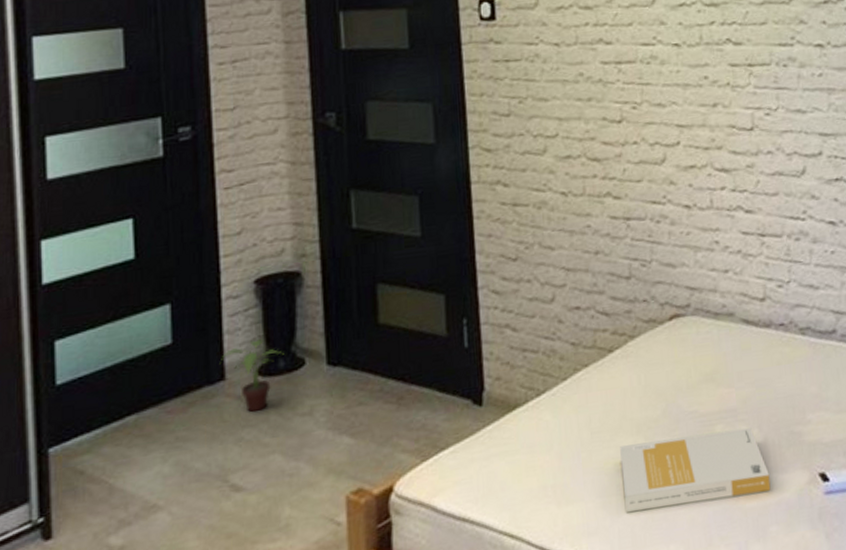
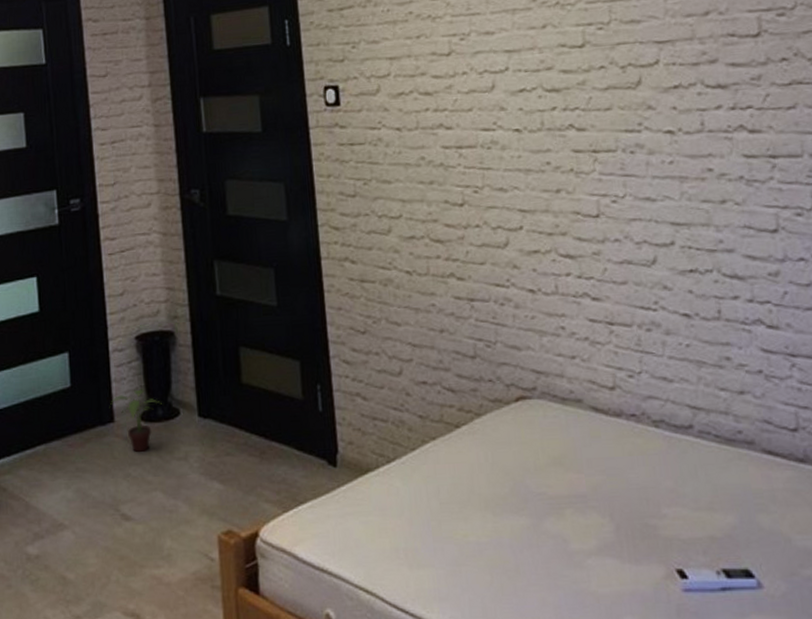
book: present [620,427,771,513] -> none [468,514,625,584]

